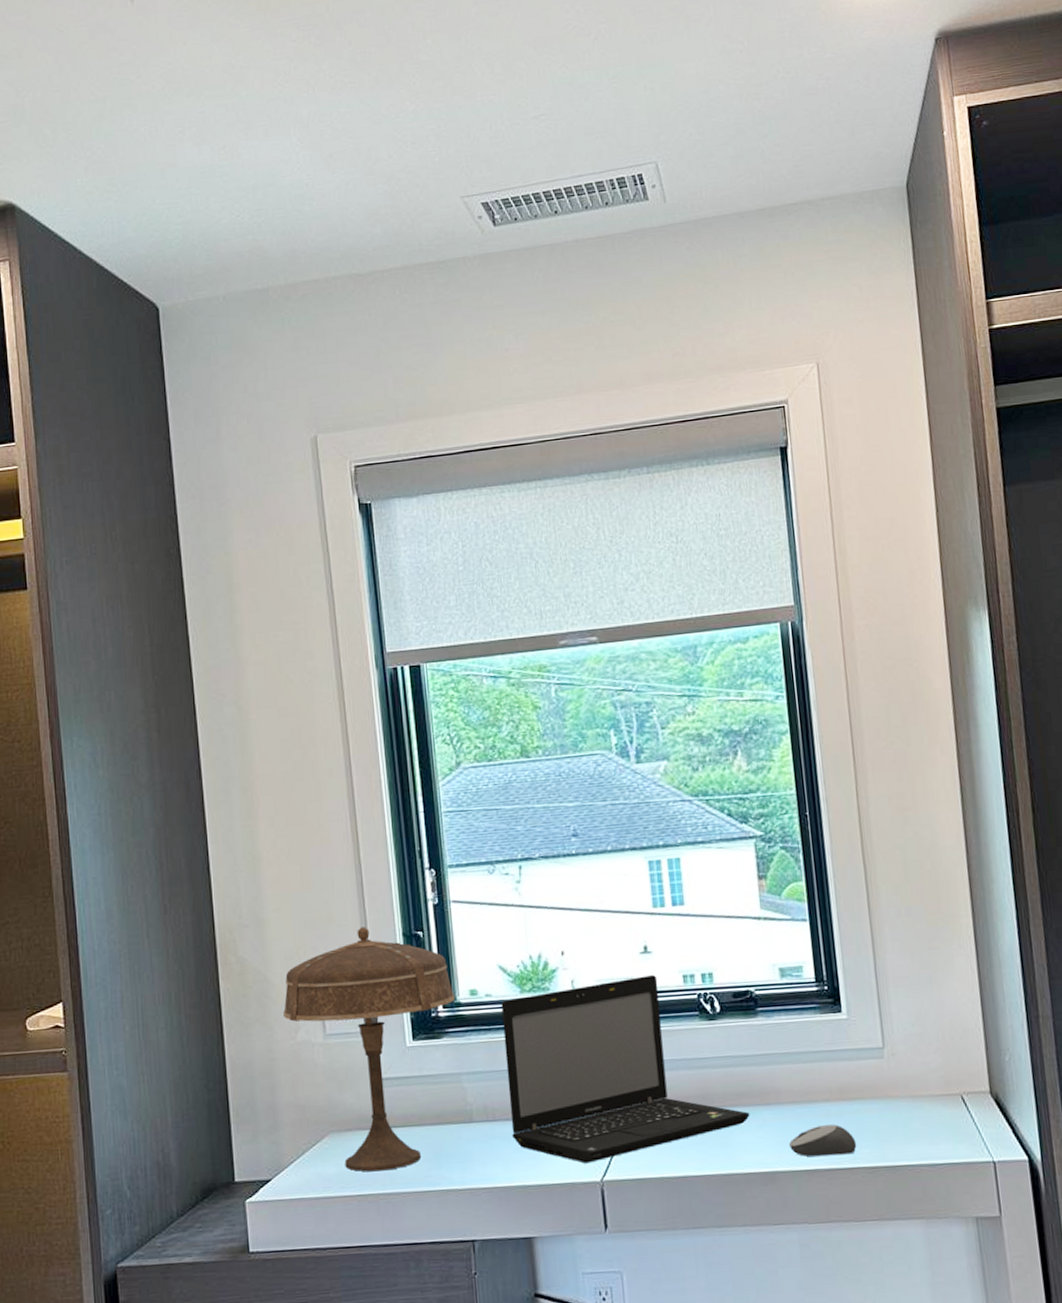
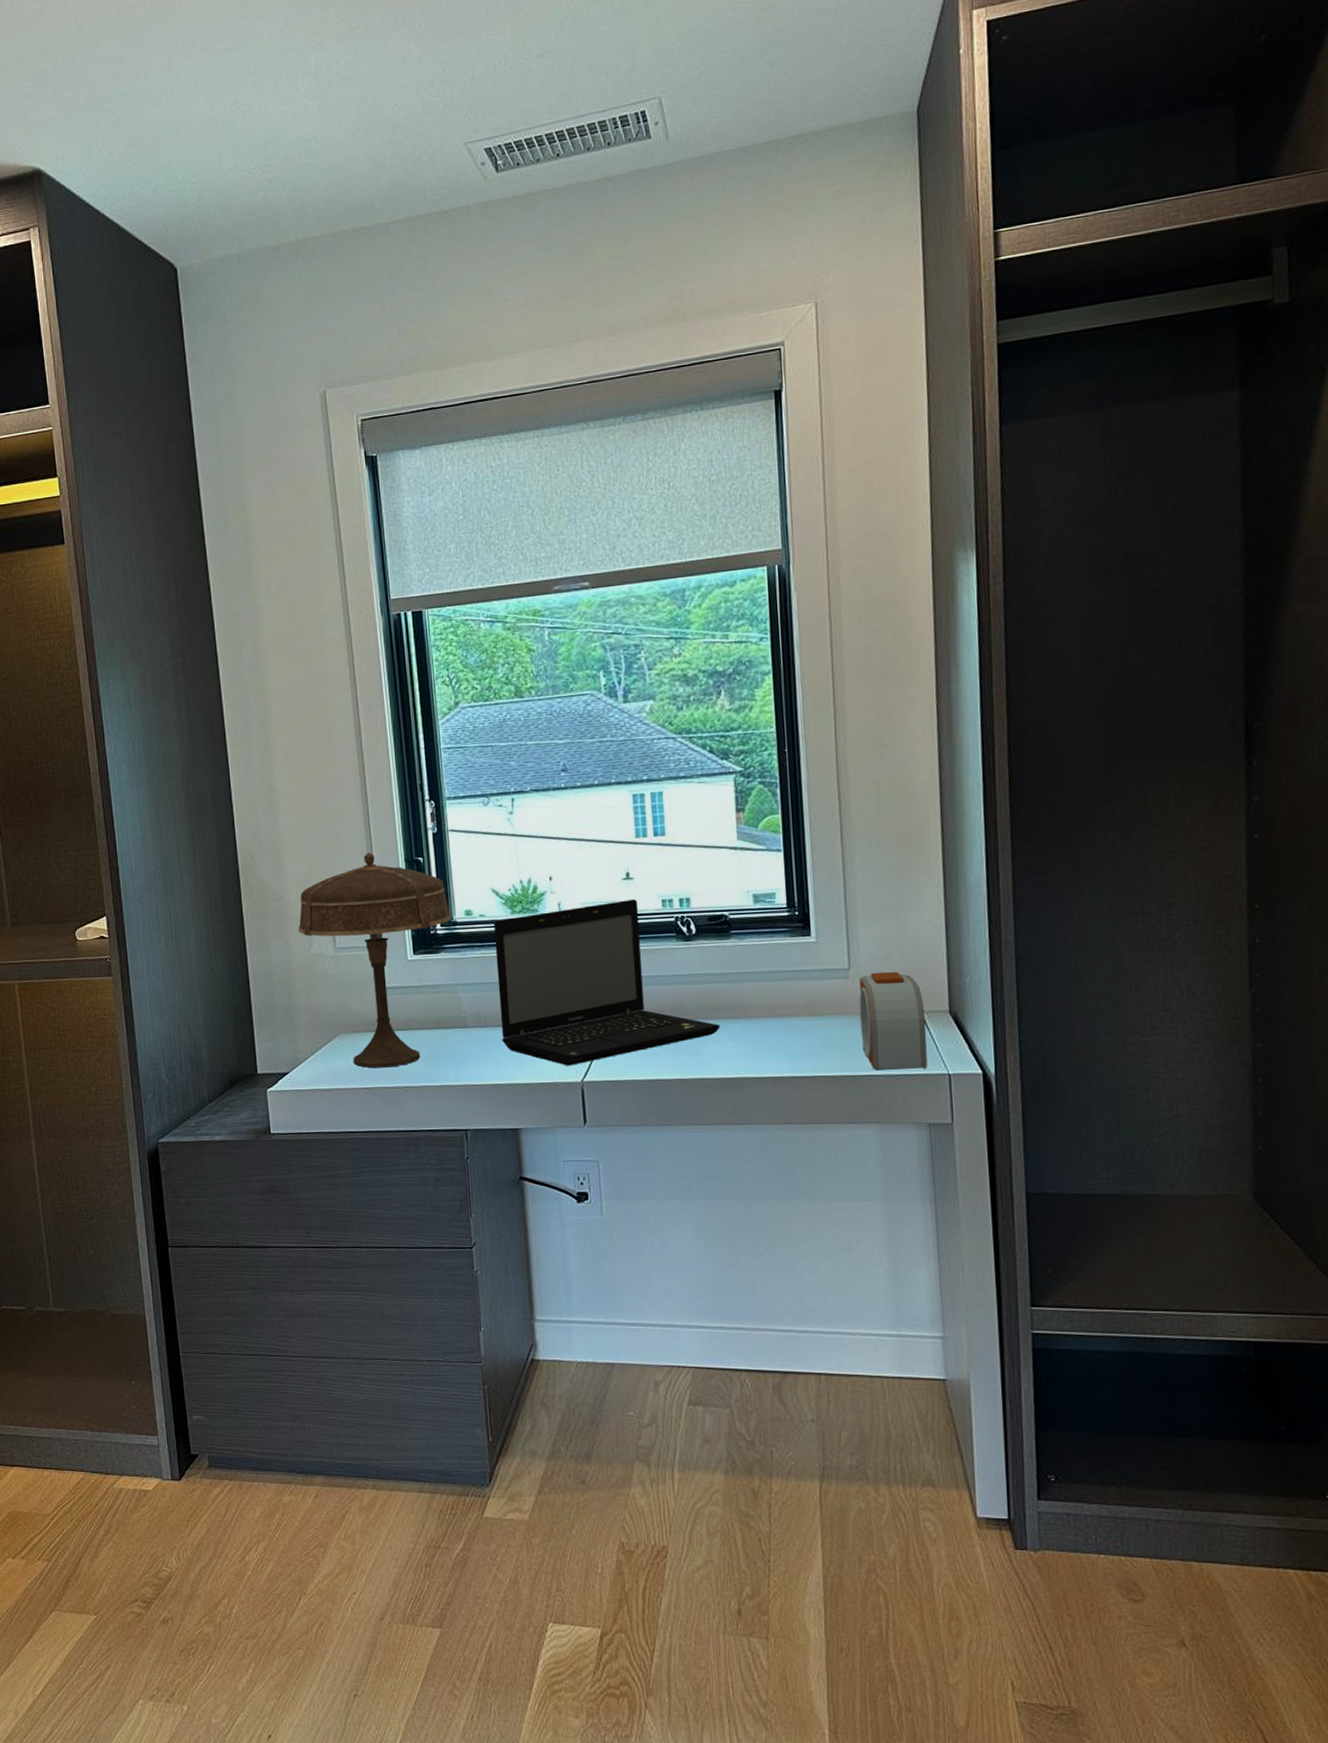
computer mouse: present [788,1124,857,1157] -> none [755,1037,819,1066]
alarm clock: none [894,1049,971,1158] -> present [859,971,928,1070]

